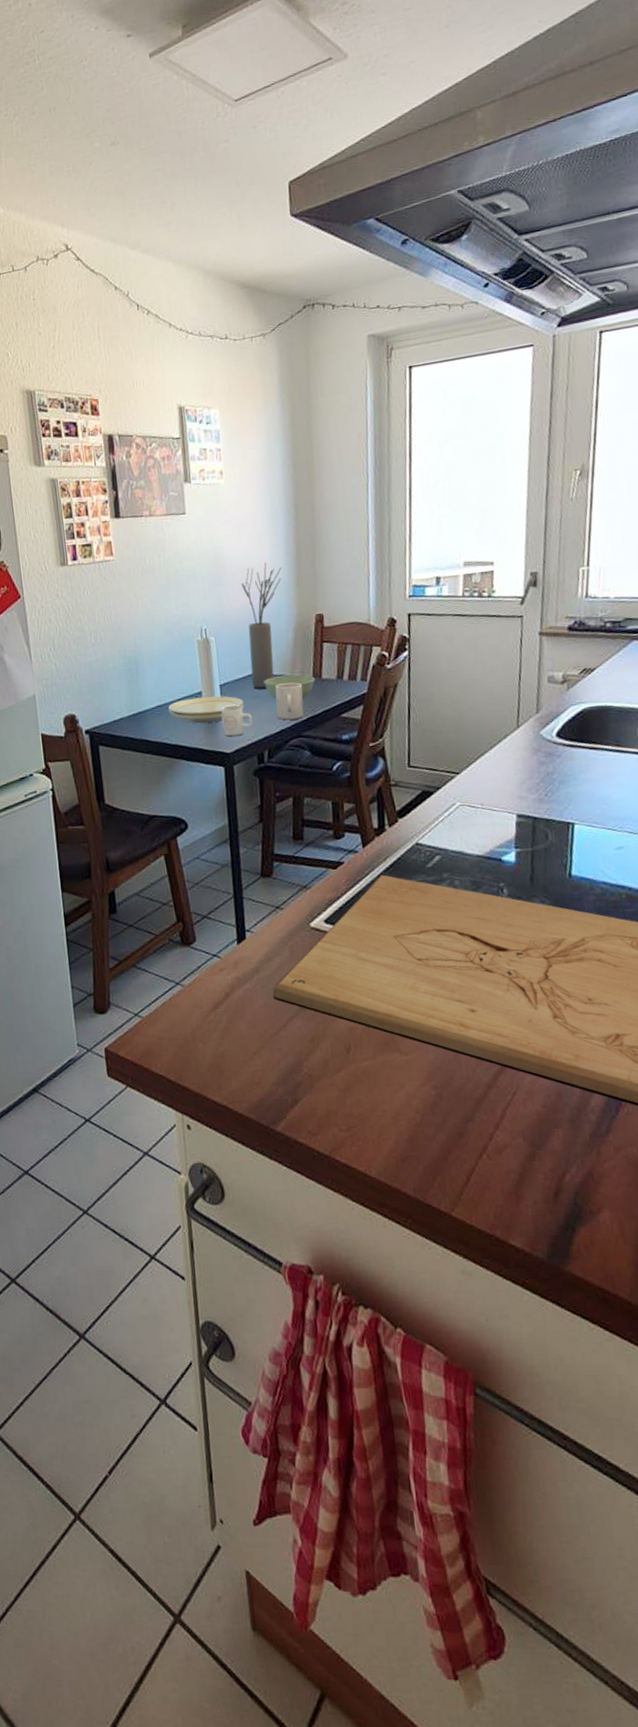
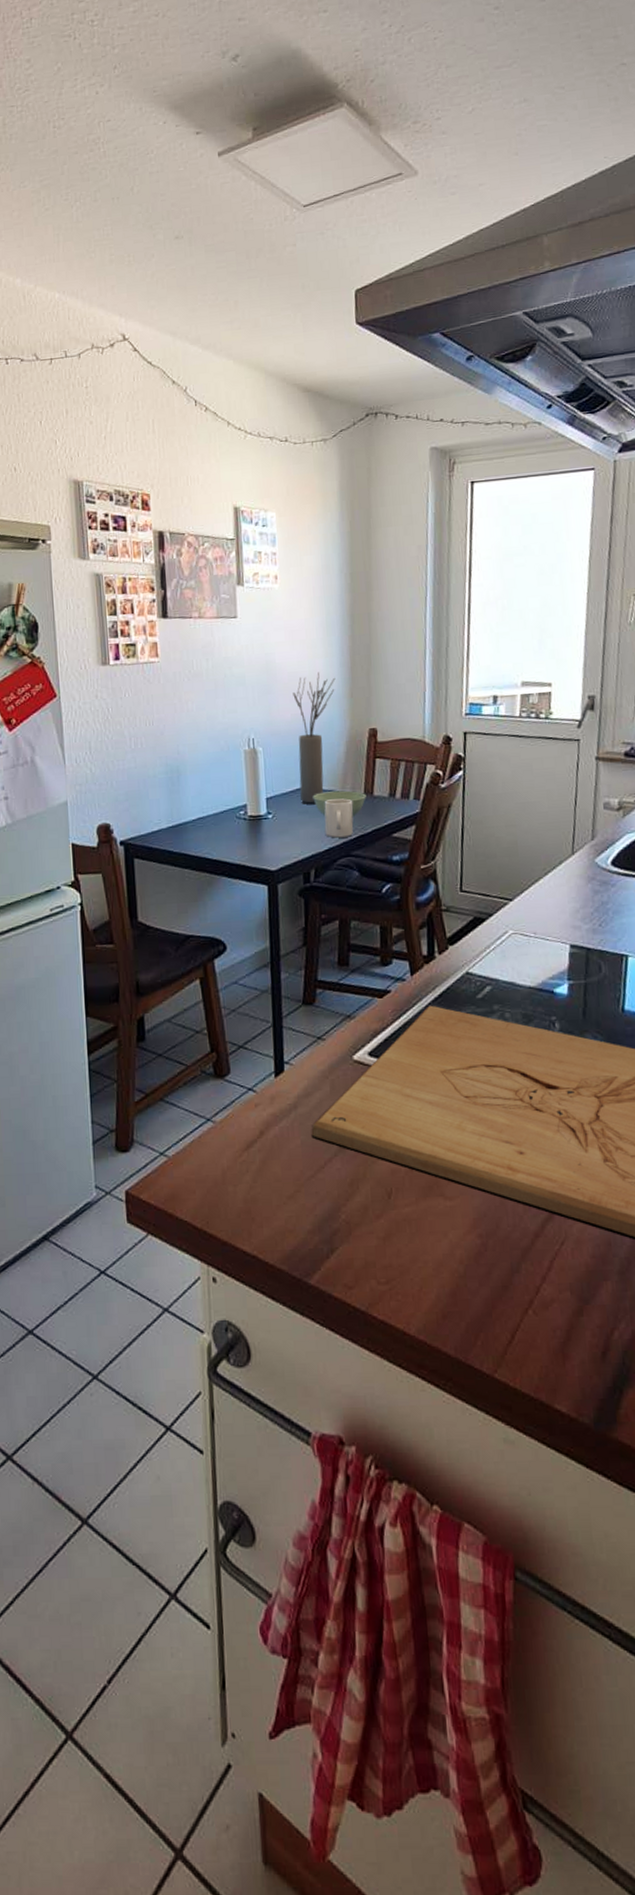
plate: present [168,695,245,724] -> none [211,809,292,839]
mug: present [221,705,253,737] -> none [267,820,300,853]

